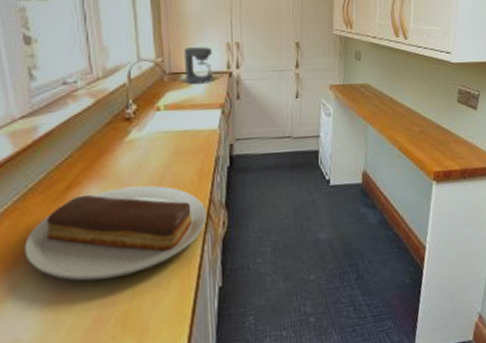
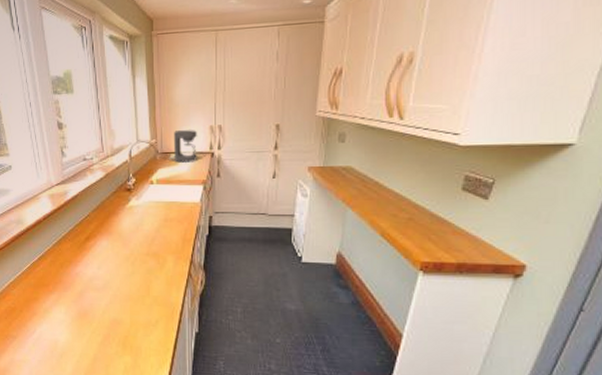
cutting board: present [24,185,206,281] -> none [60,243,188,310]

